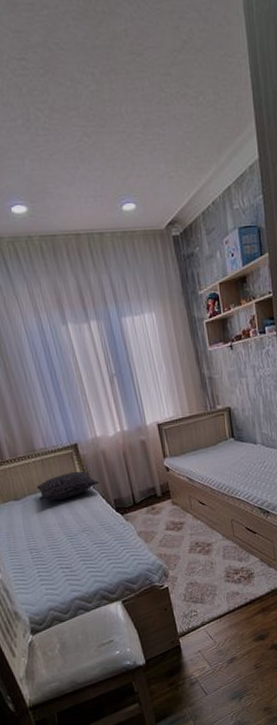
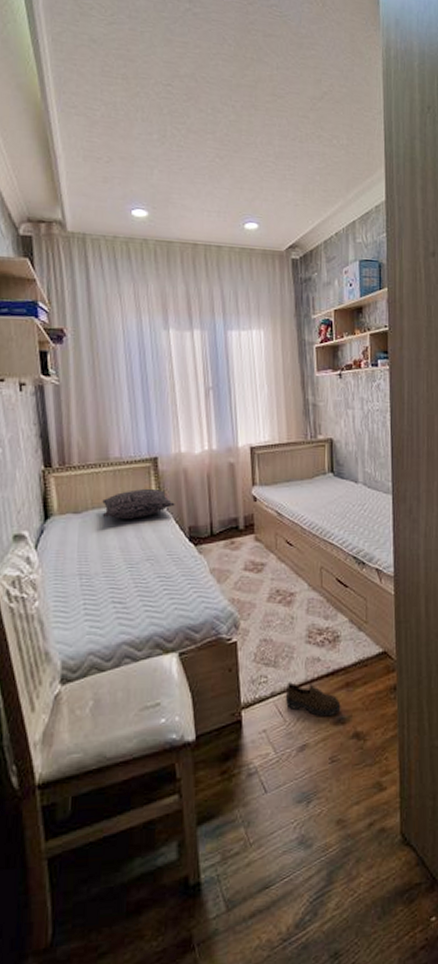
shoe: none [213,612,260,637] -> present [285,682,341,717]

